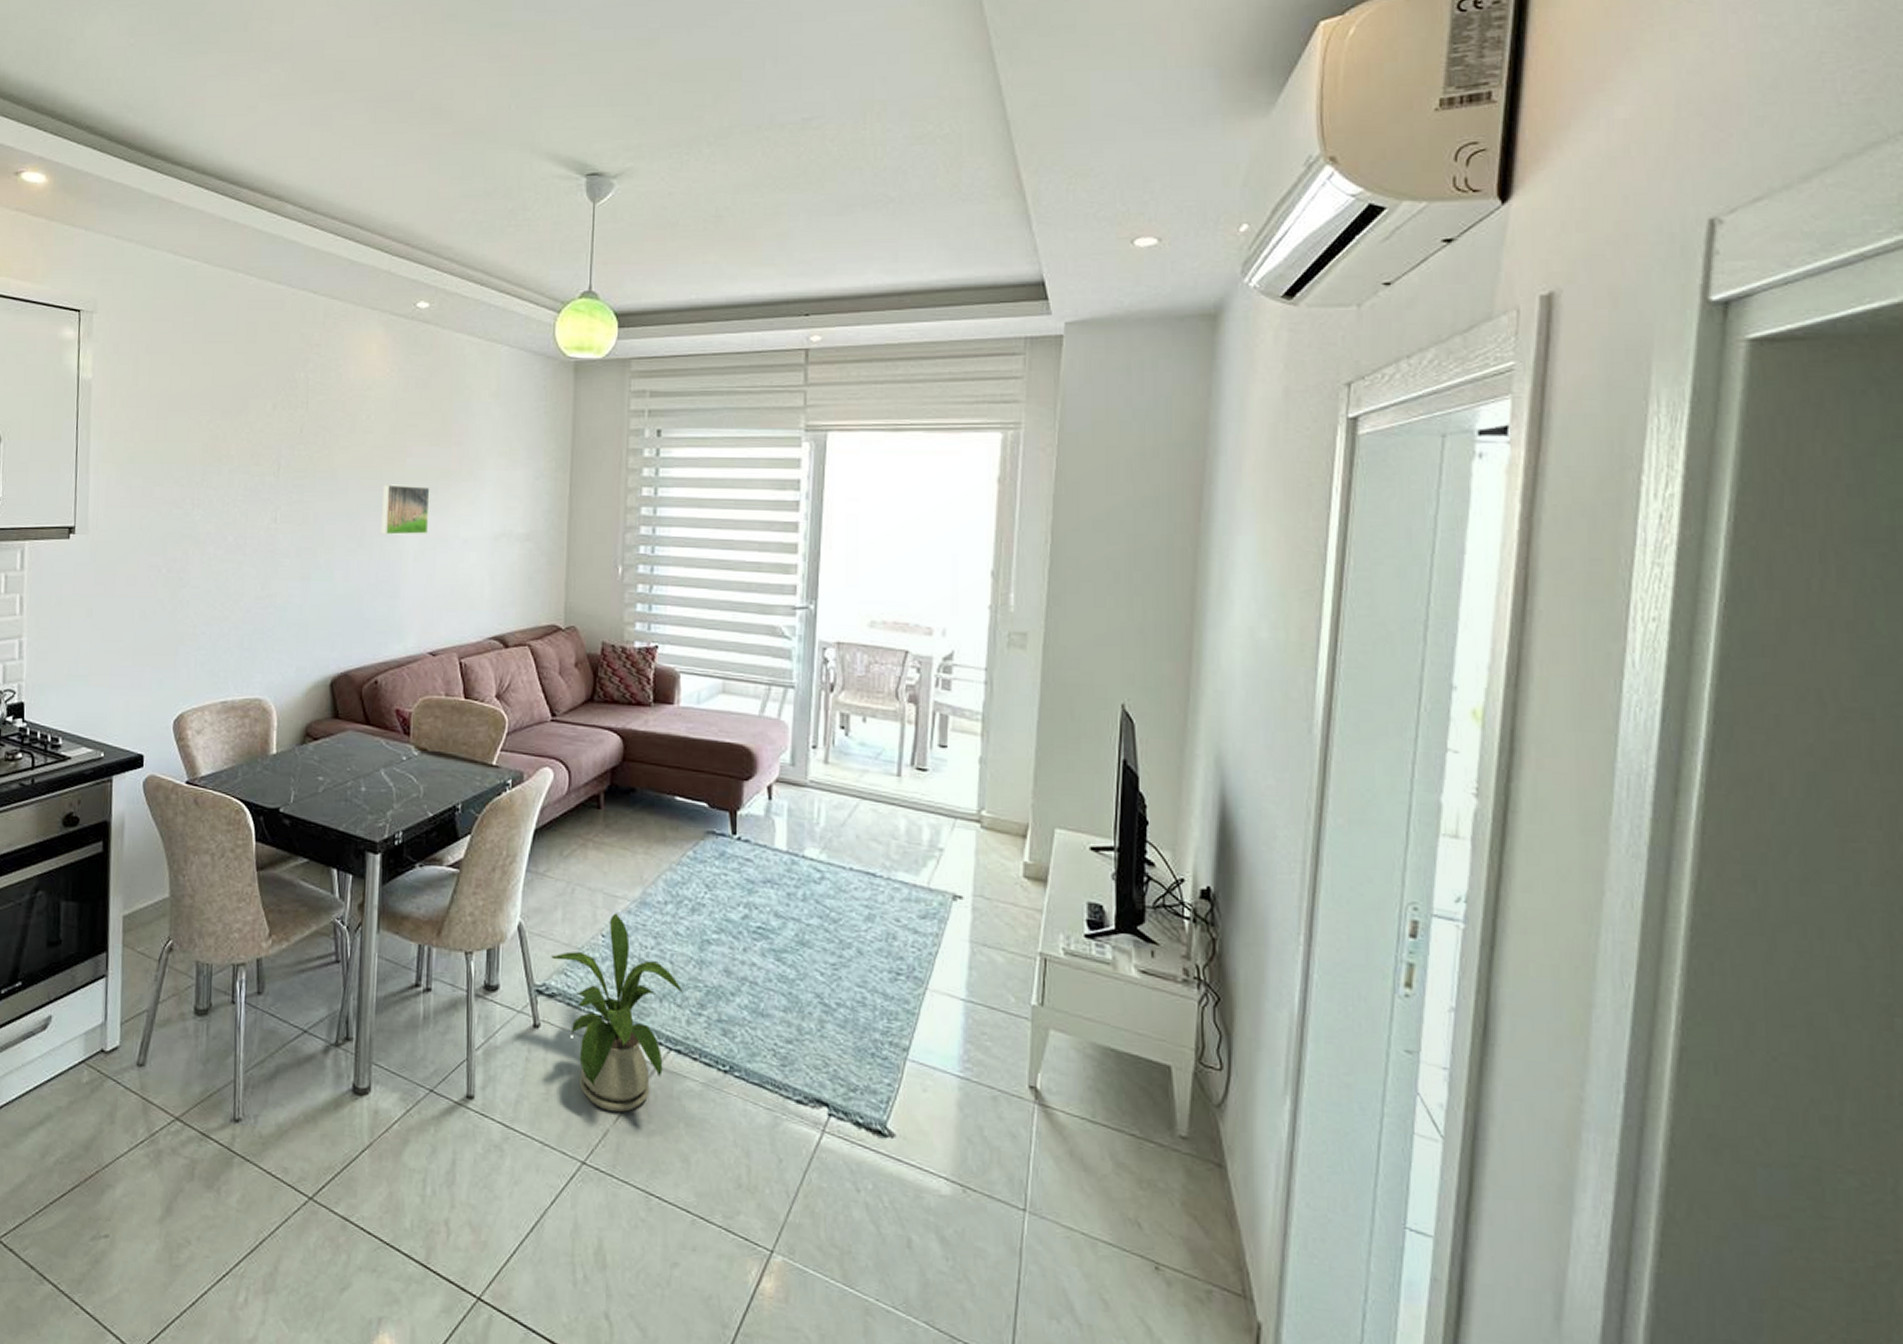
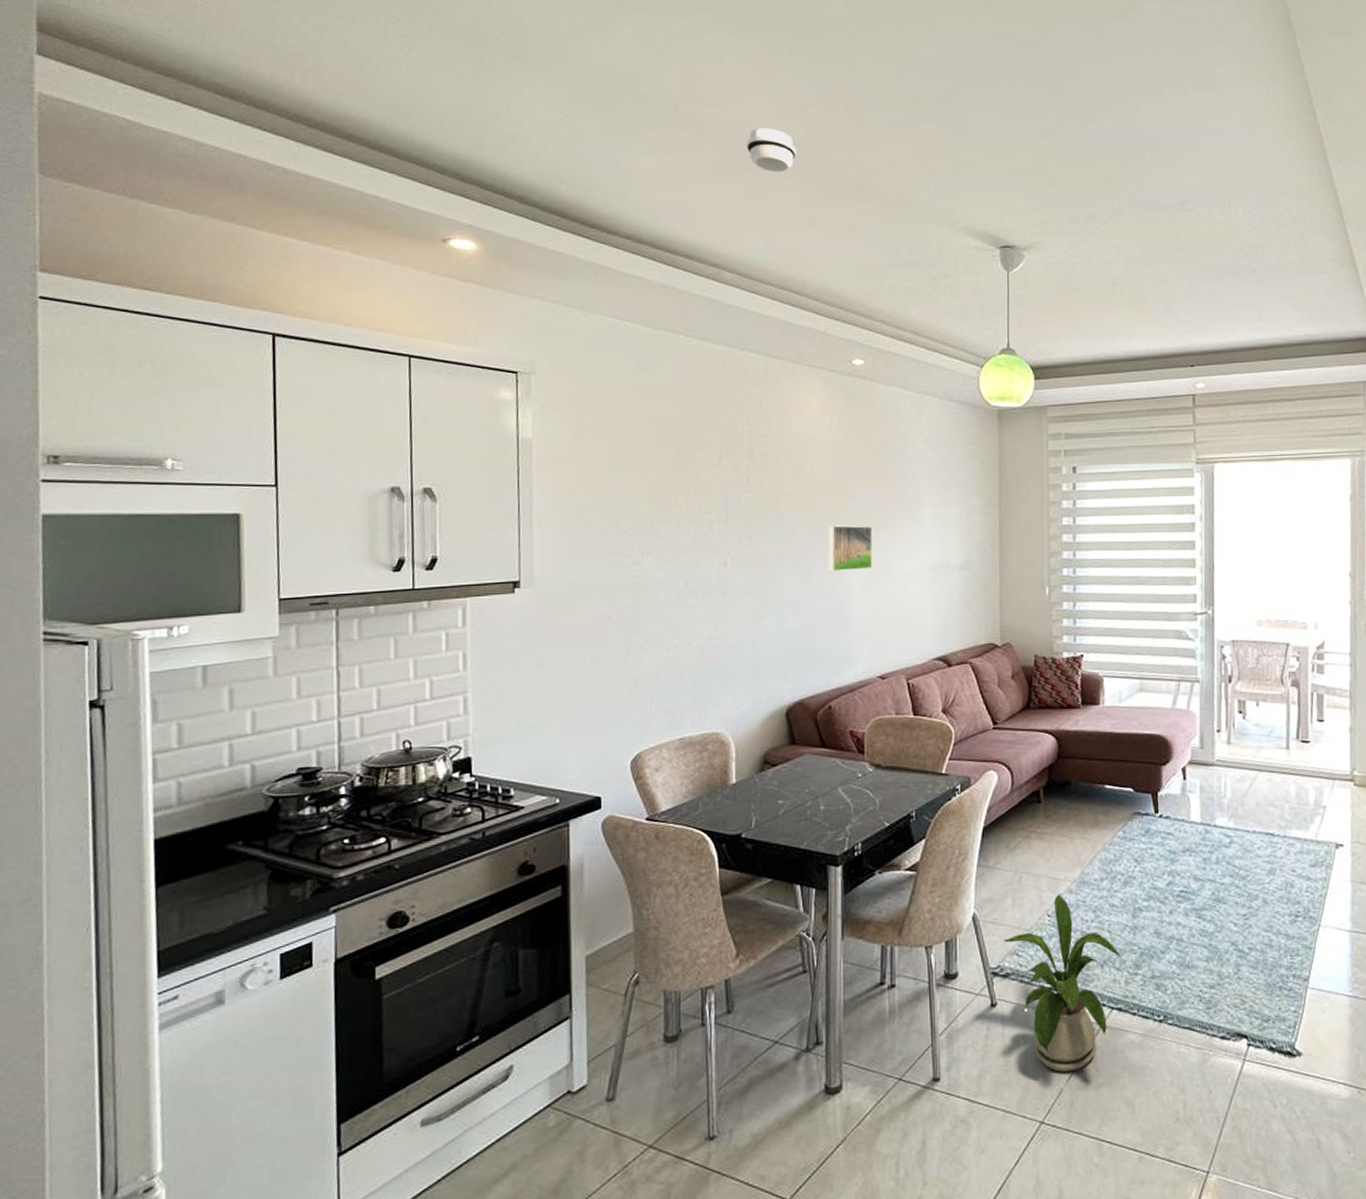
smoke detector: none [316,45,368,95] -> present [746,128,797,173]

